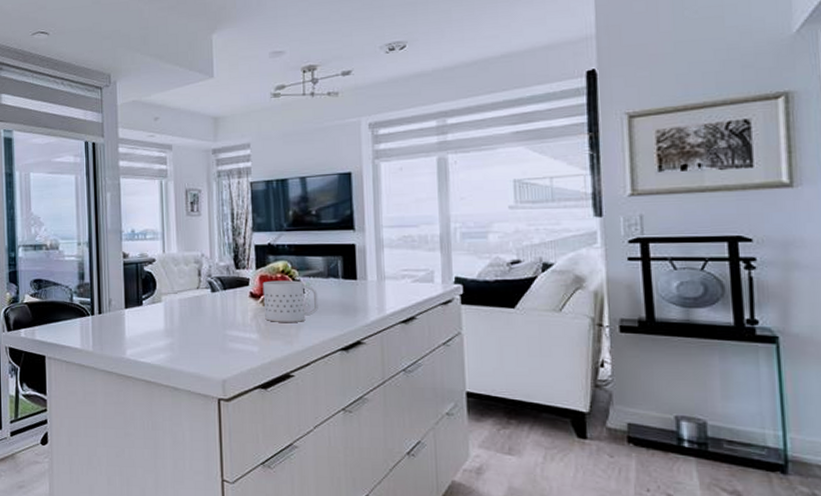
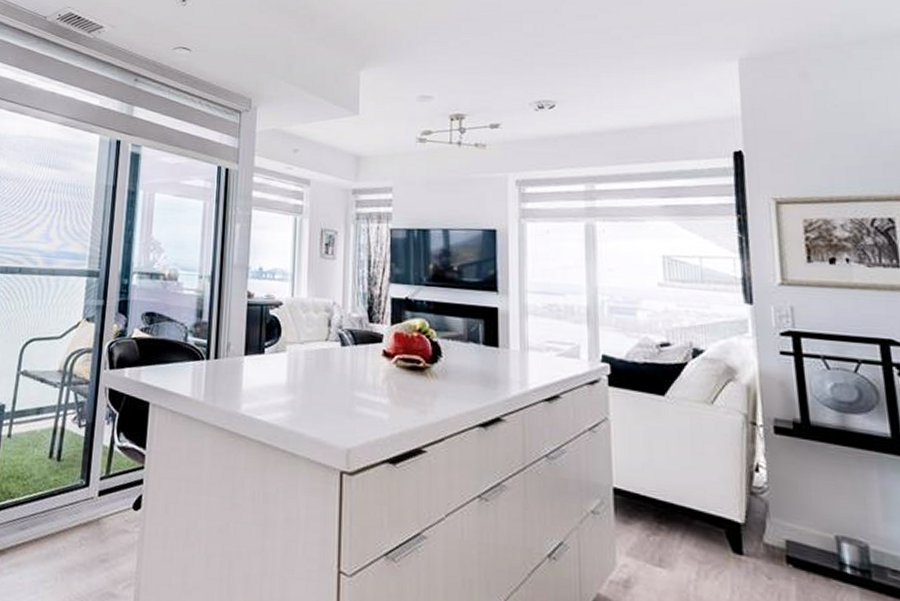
mug: present [262,280,319,322] -> none [397,339,456,390]

